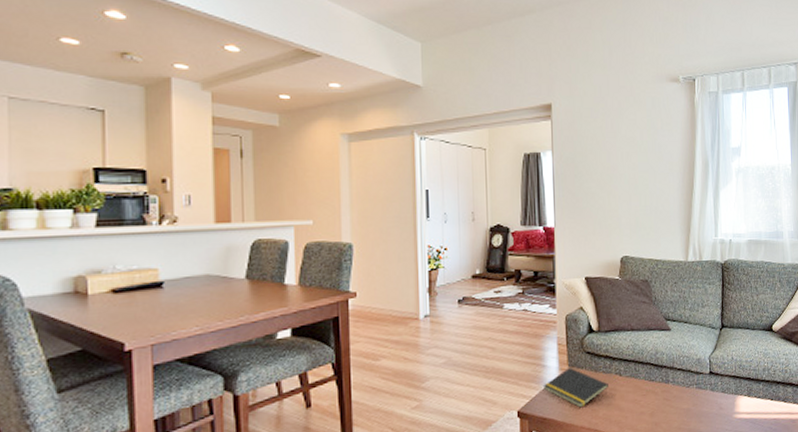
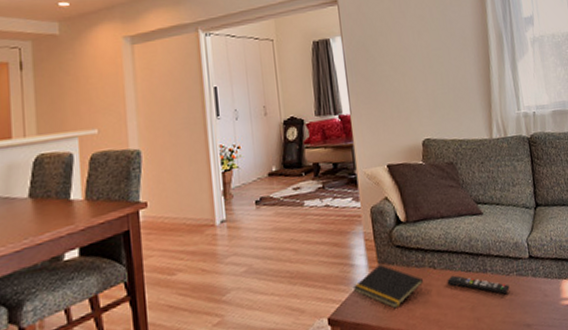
remote control: none [631,383,688,404] -> present [447,275,510,295]

